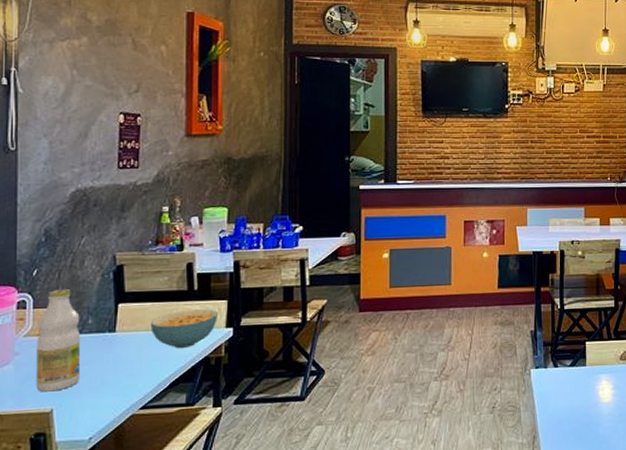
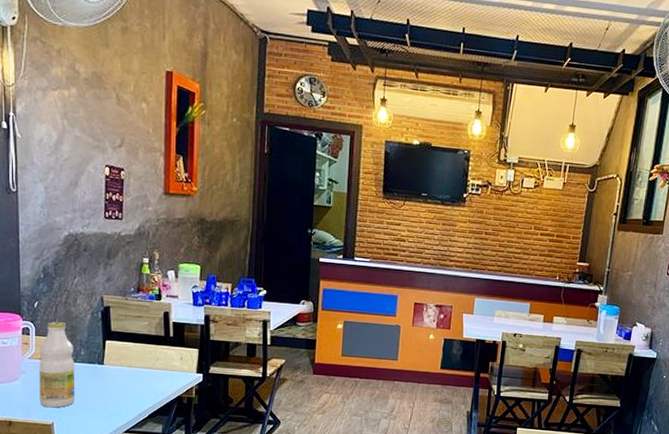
cereal bowl: present [150,309,219,349] -> none [132,353,191,387]

